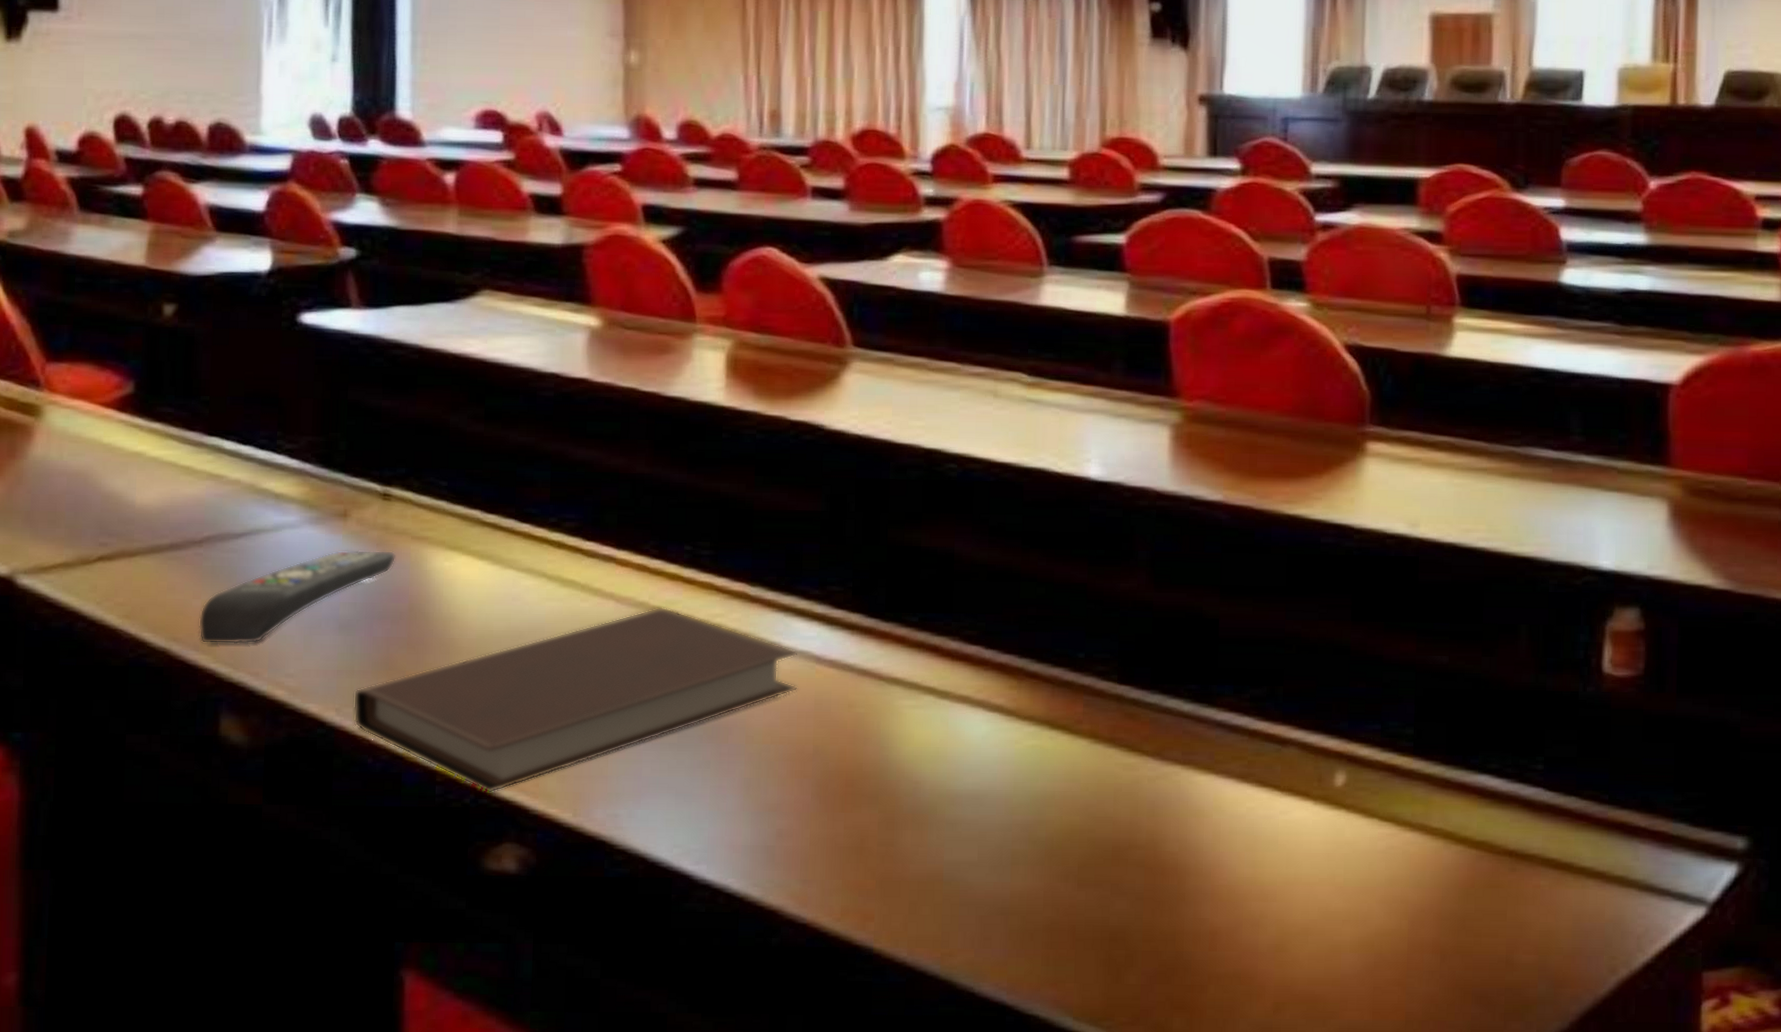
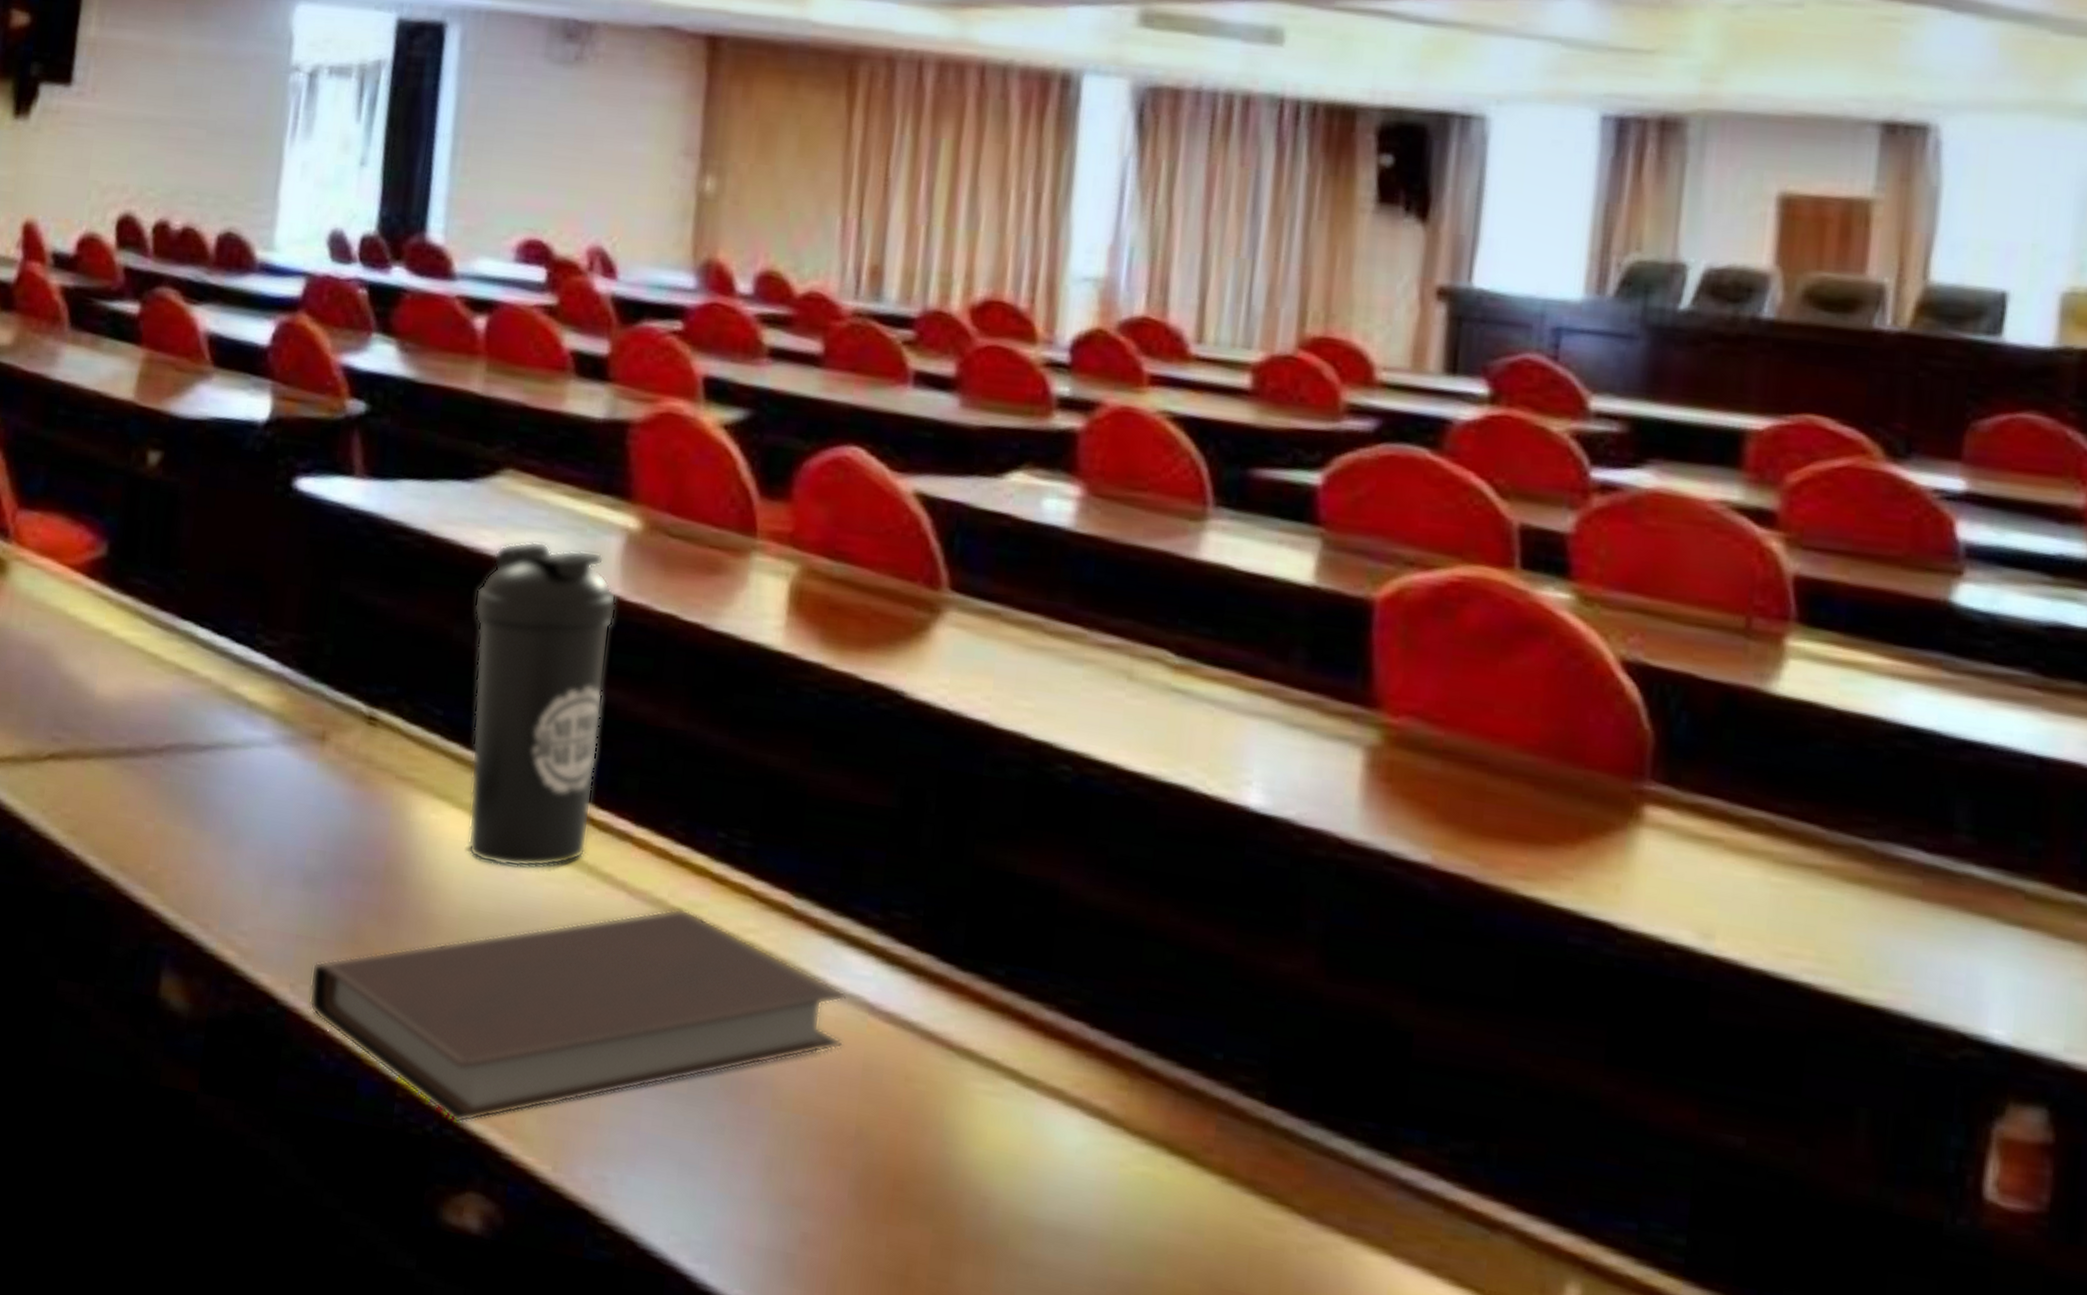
remote control: present [198,550,396,645] -> none [148,782,377,887]
water bottle: none [466,343,586,594] -> present [468,541,616,868]

